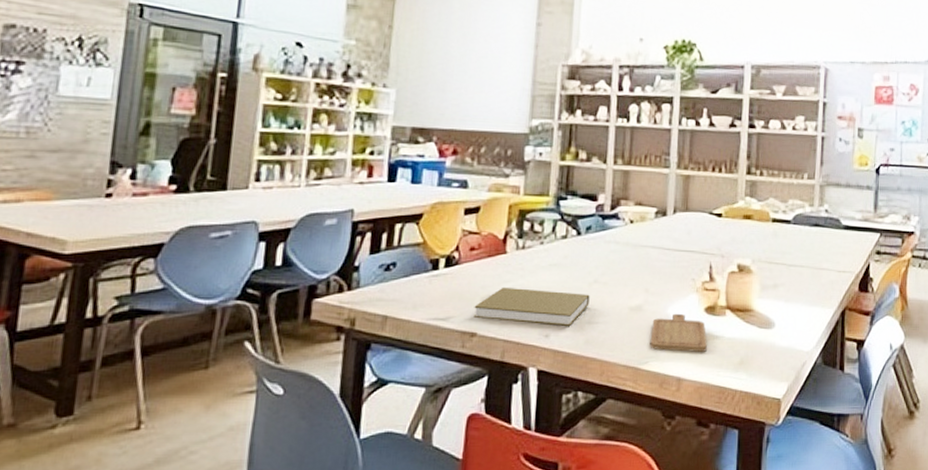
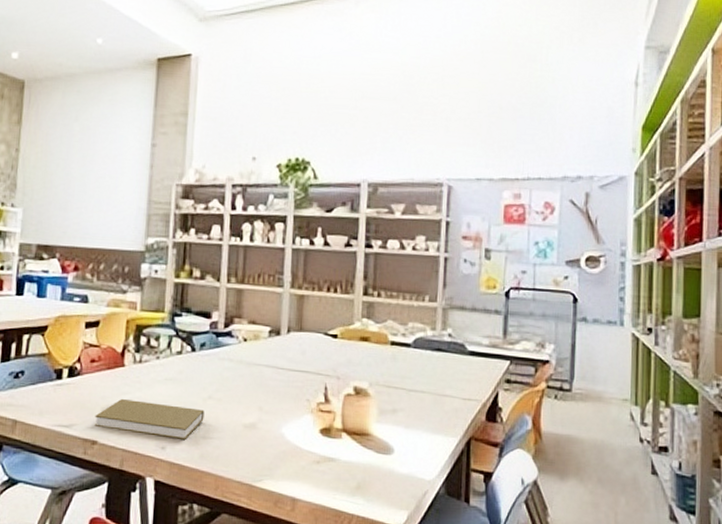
chopping board: present [650,313,707,352] -> none [264,433,323,474]

